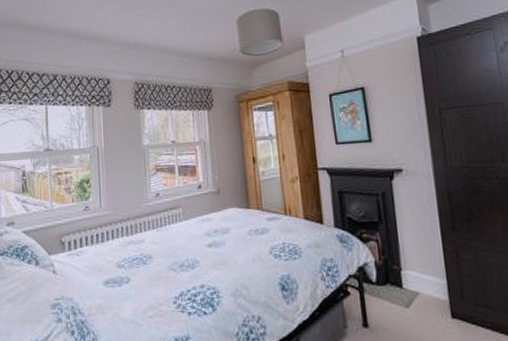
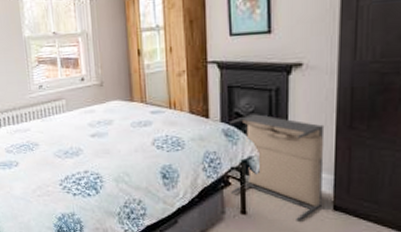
laundry hamper: none [343,218,440,333] -> present [230,114,325,222]

